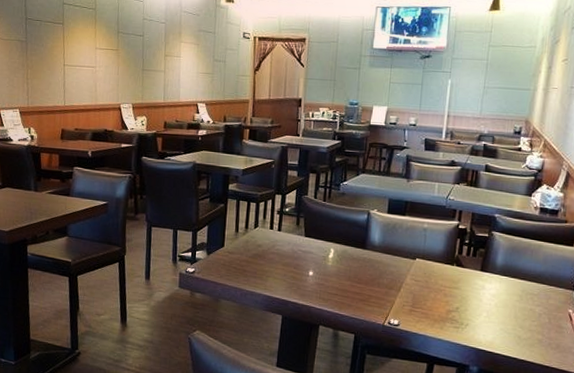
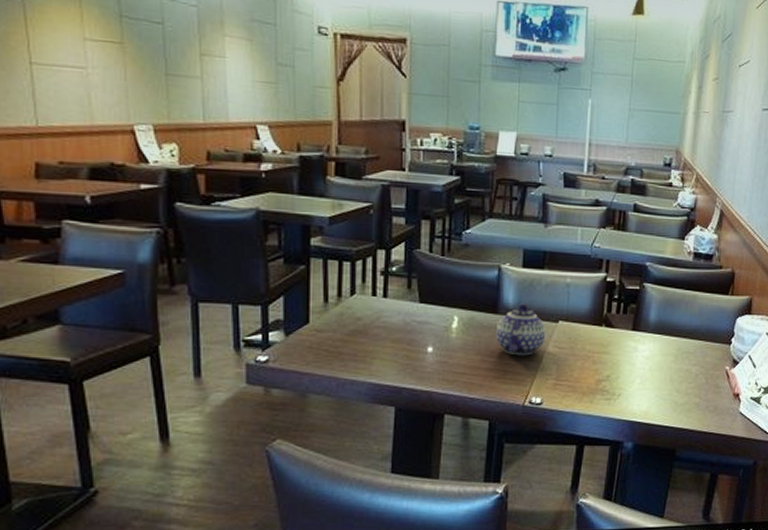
teapot: none [363,243,405,285] -> present [496,304,546,356]

